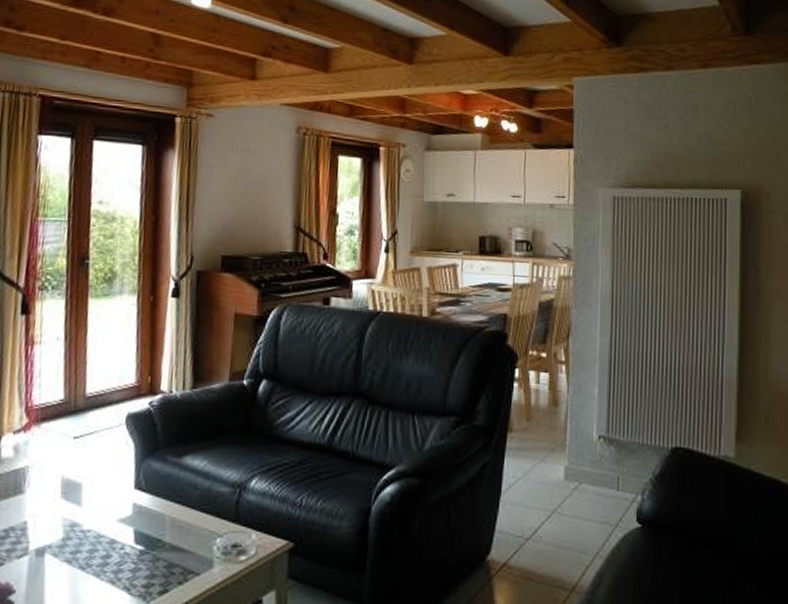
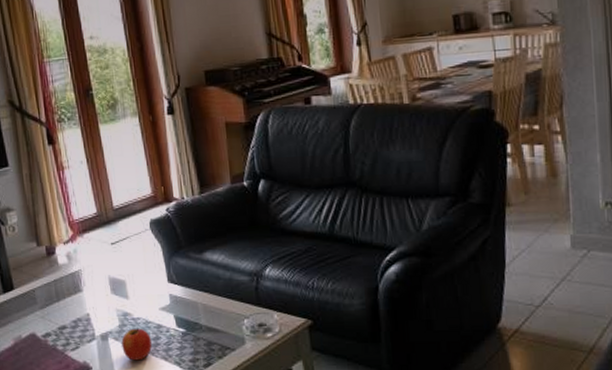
apple: none [60,542,101,584] -> present [121,328,153,361]

